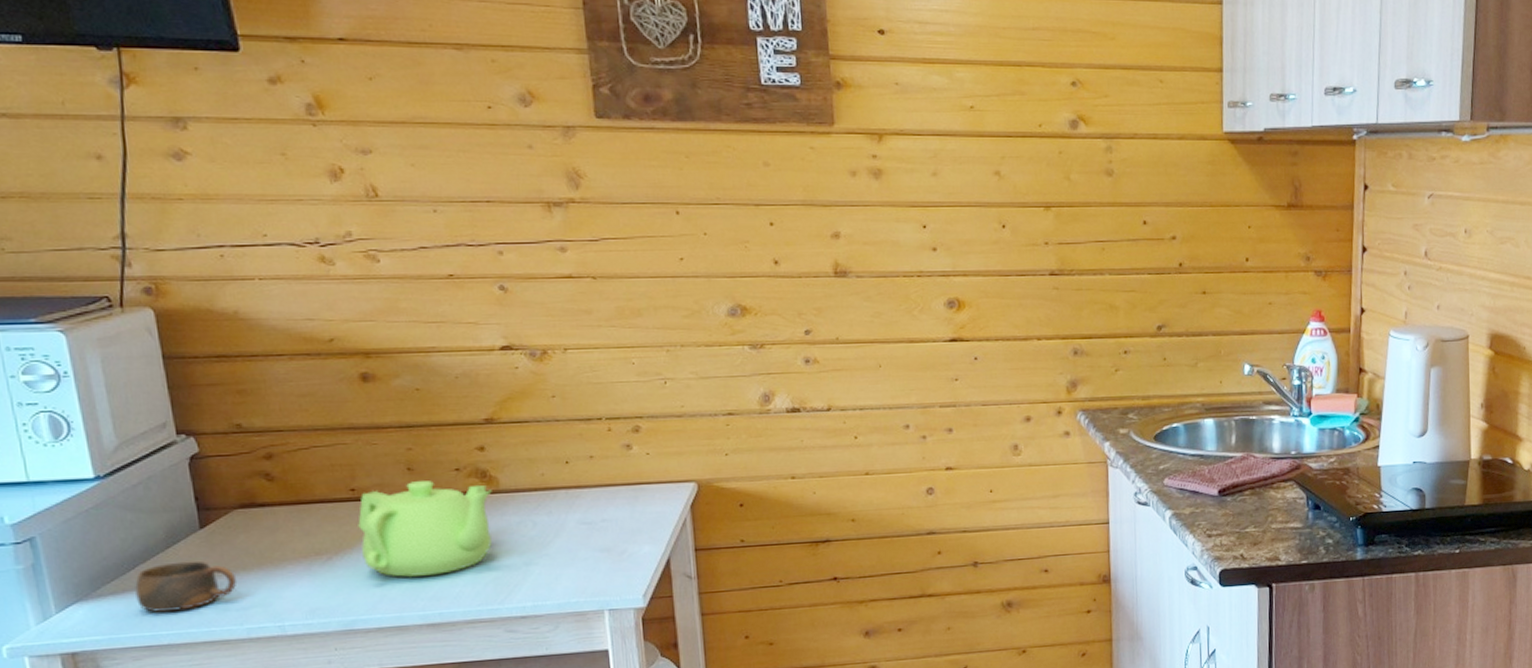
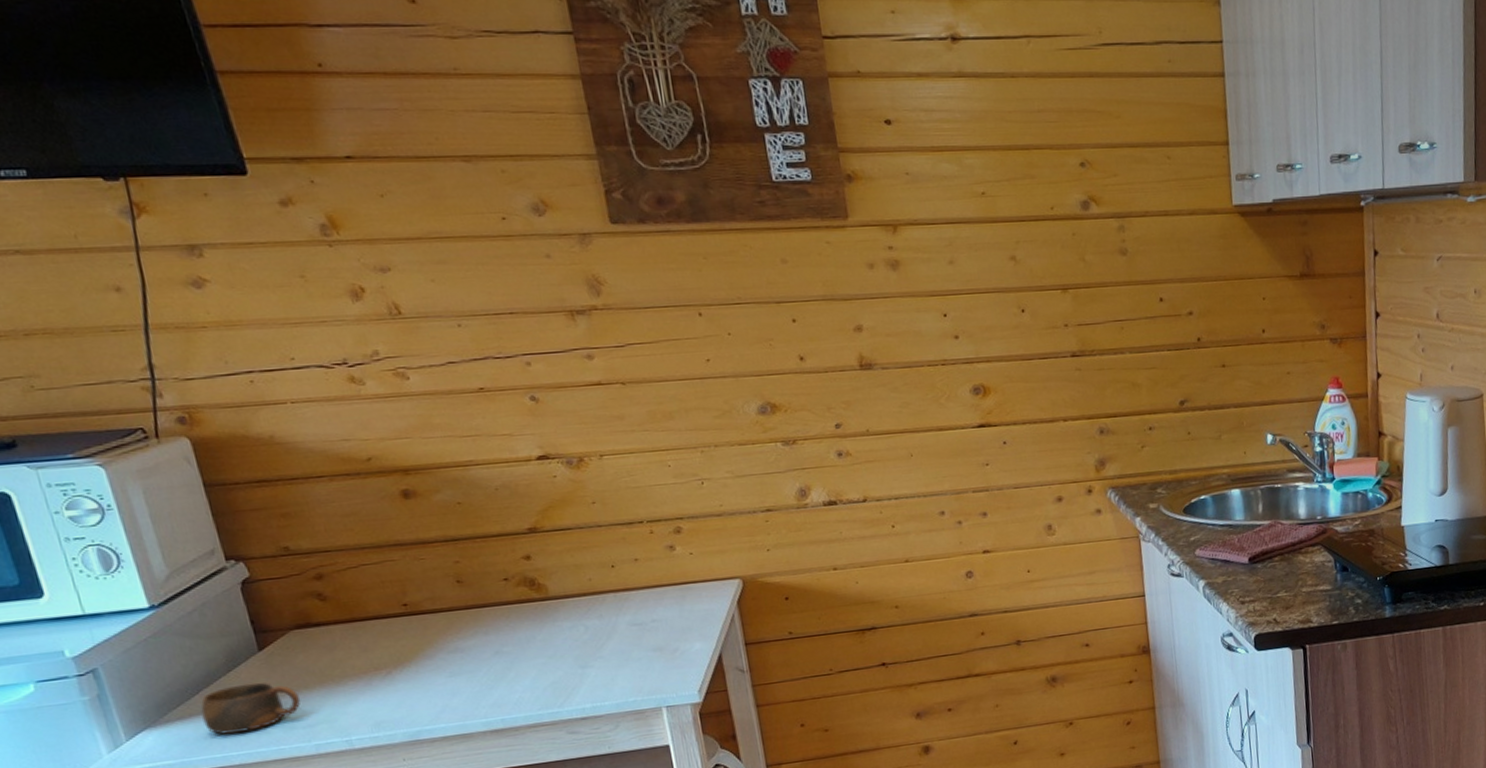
teapot: present [358,481,492,577] -> none [413,592,547,687]

